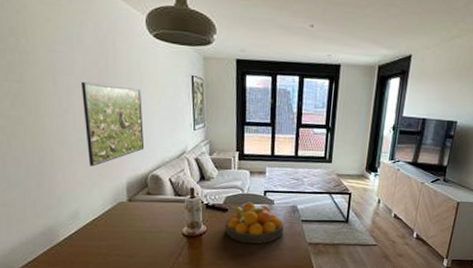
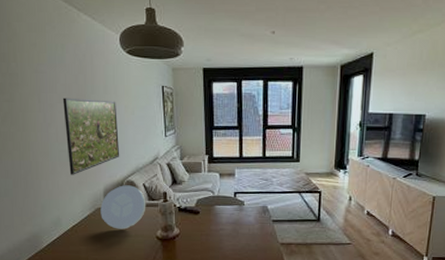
plate: none [123,179,172,225] -> present [100,185,146,230]
fruit bowl: present [225,202,284,245] -> none [197,203,256,246]

